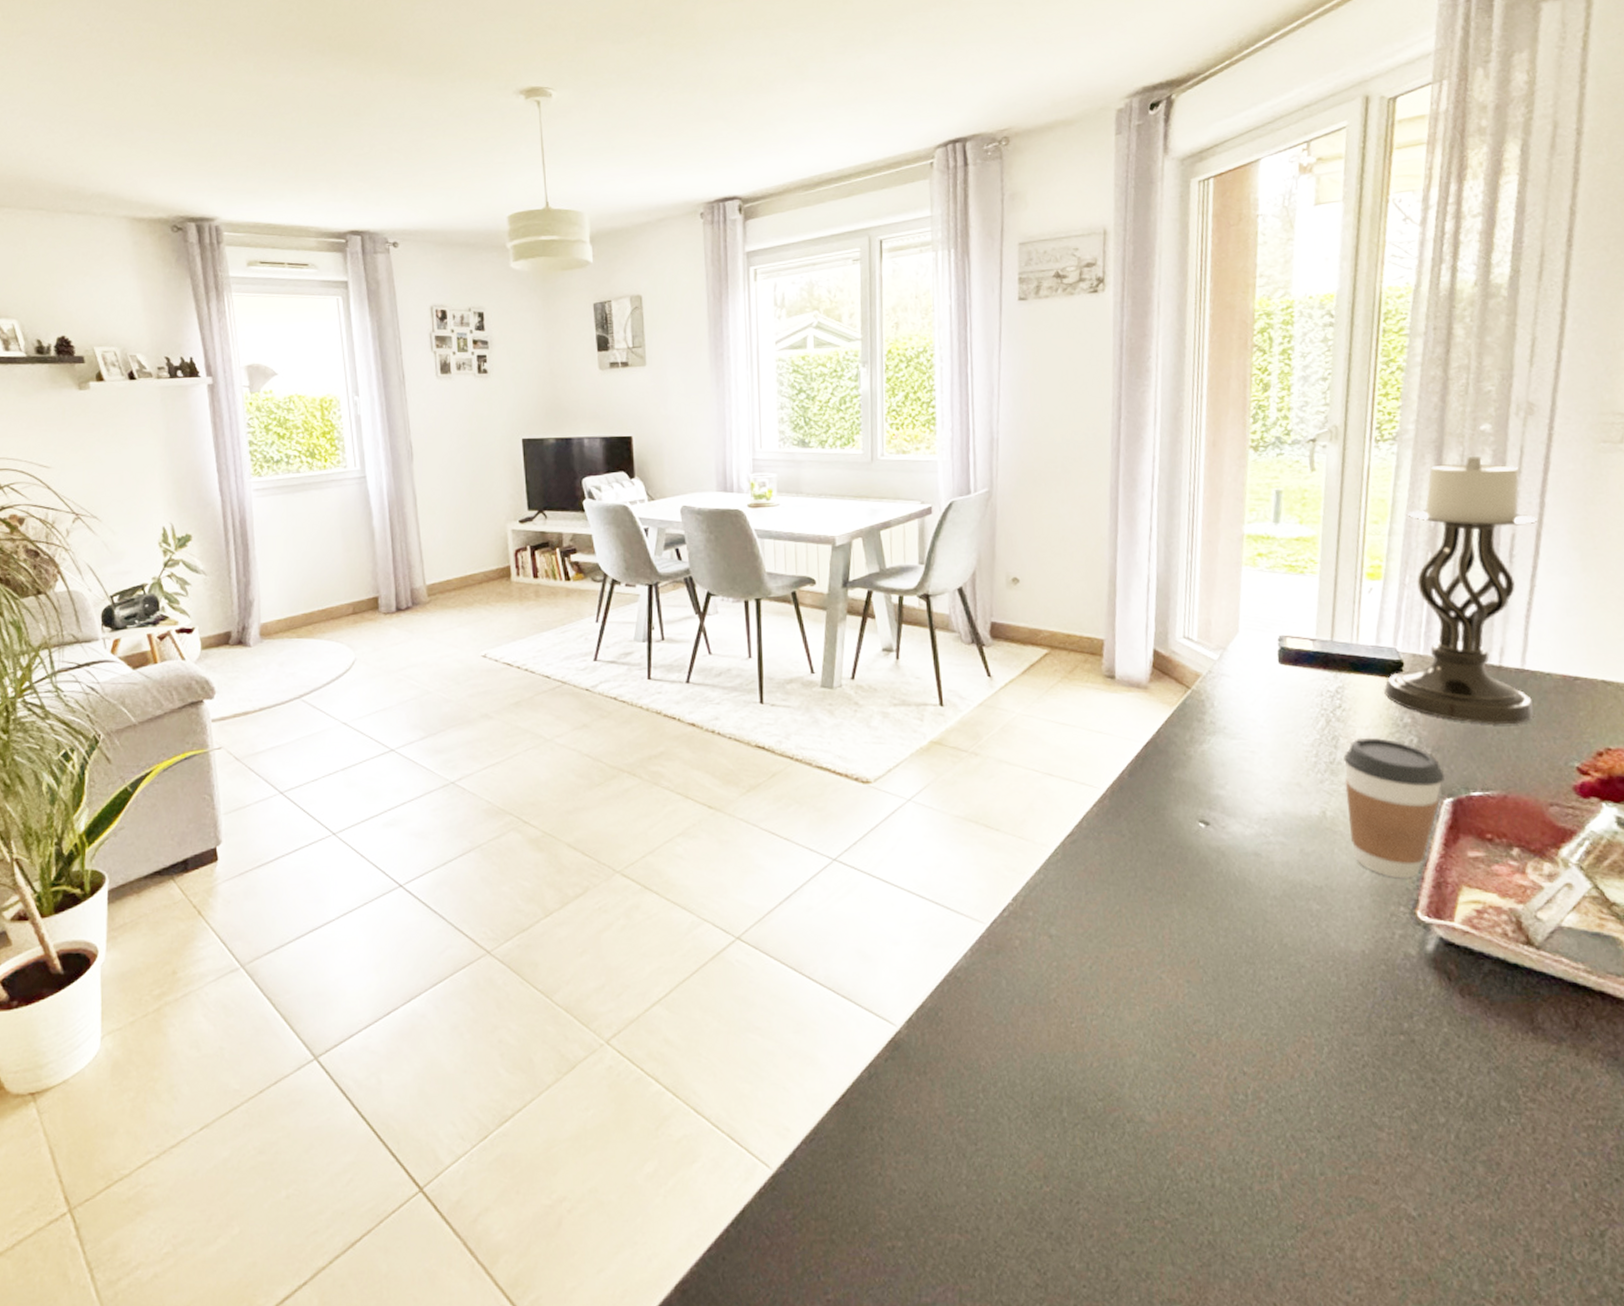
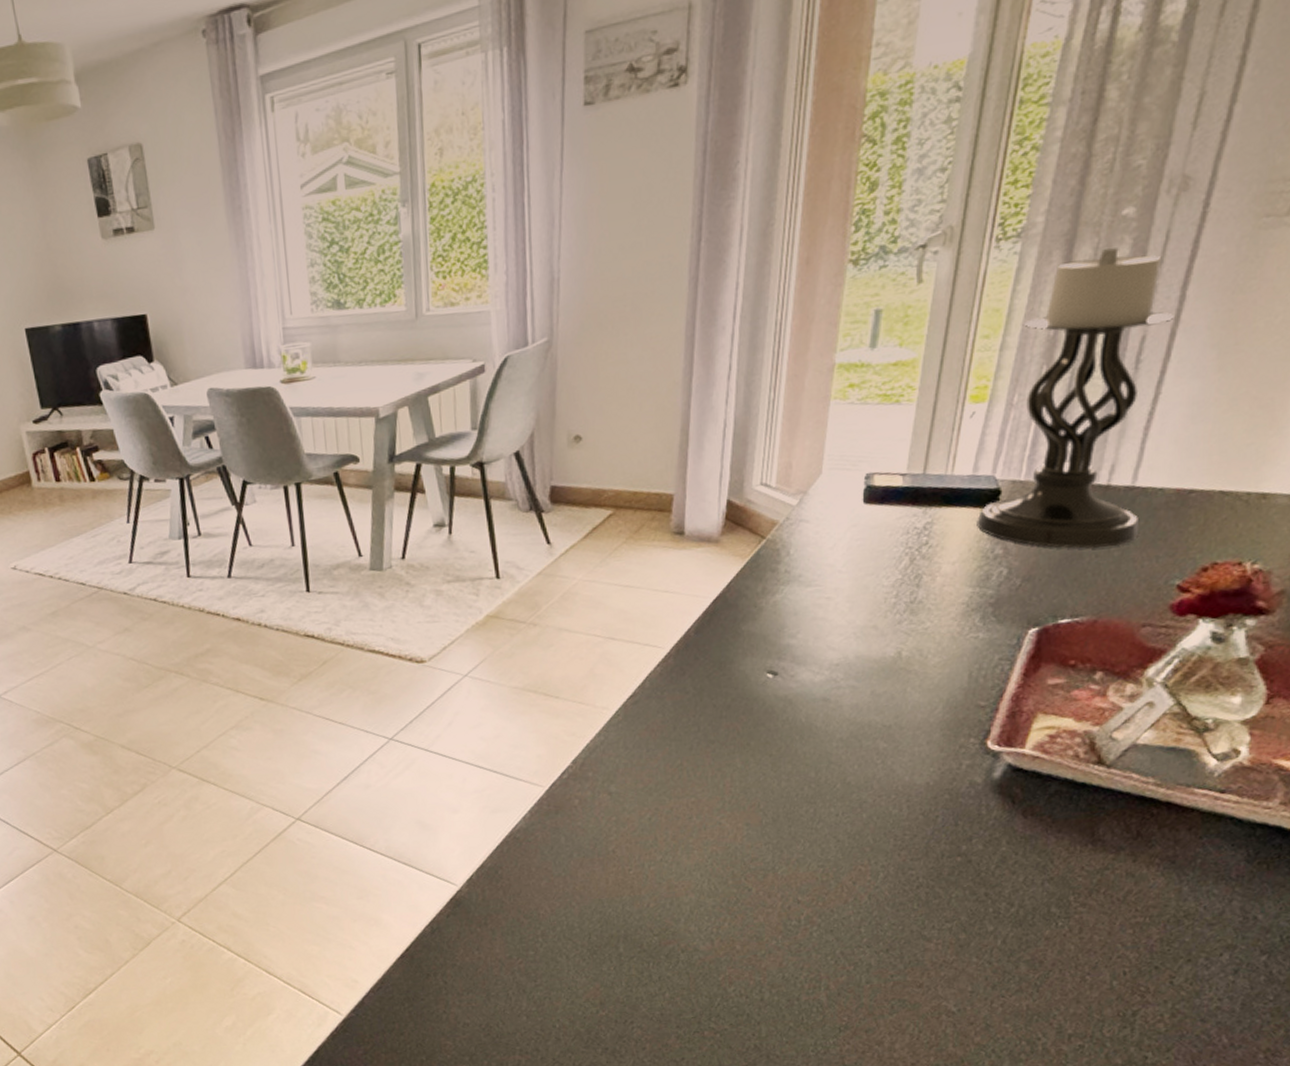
coffee cup: present [1344,737,1444,879] -> none [924,572,1032,711]

